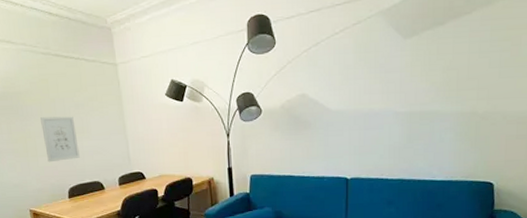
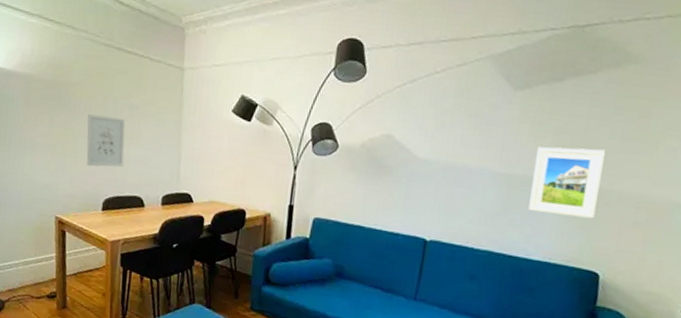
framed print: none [429,78,487,140] -> present [528,147,605,219]

